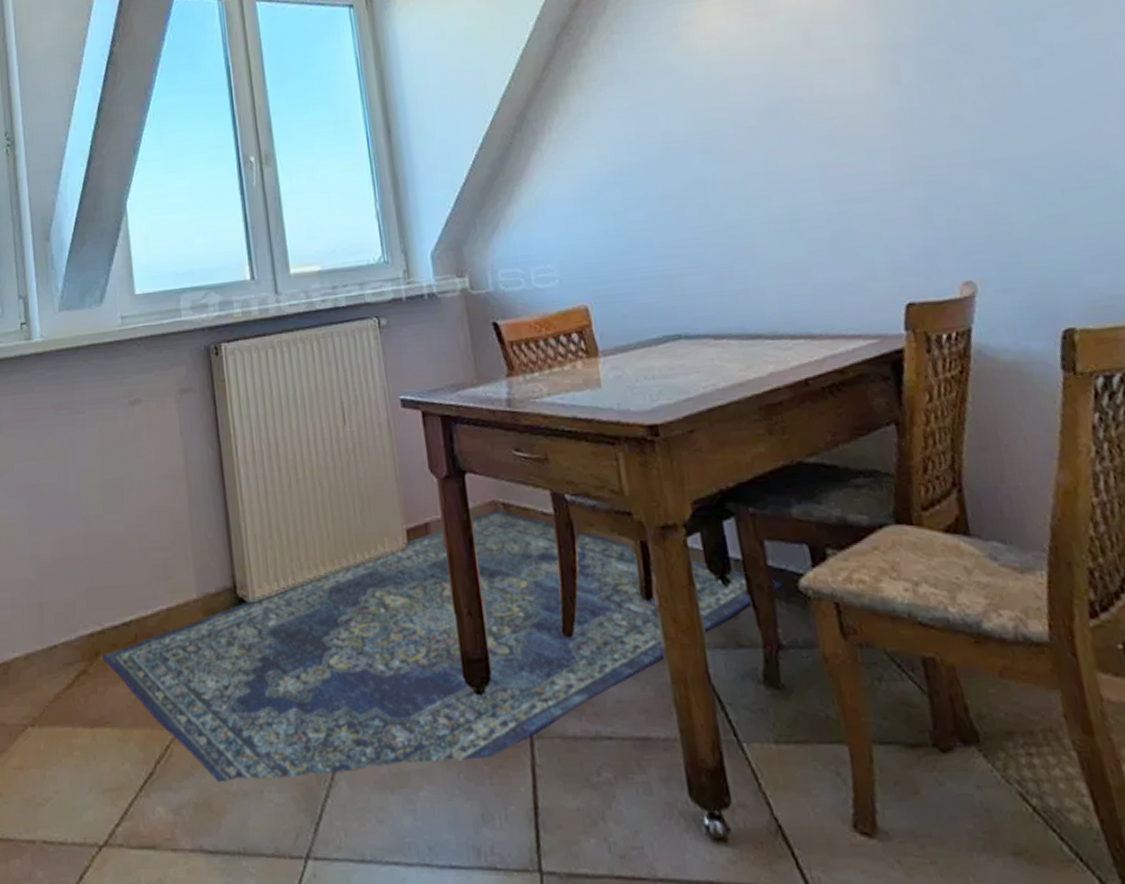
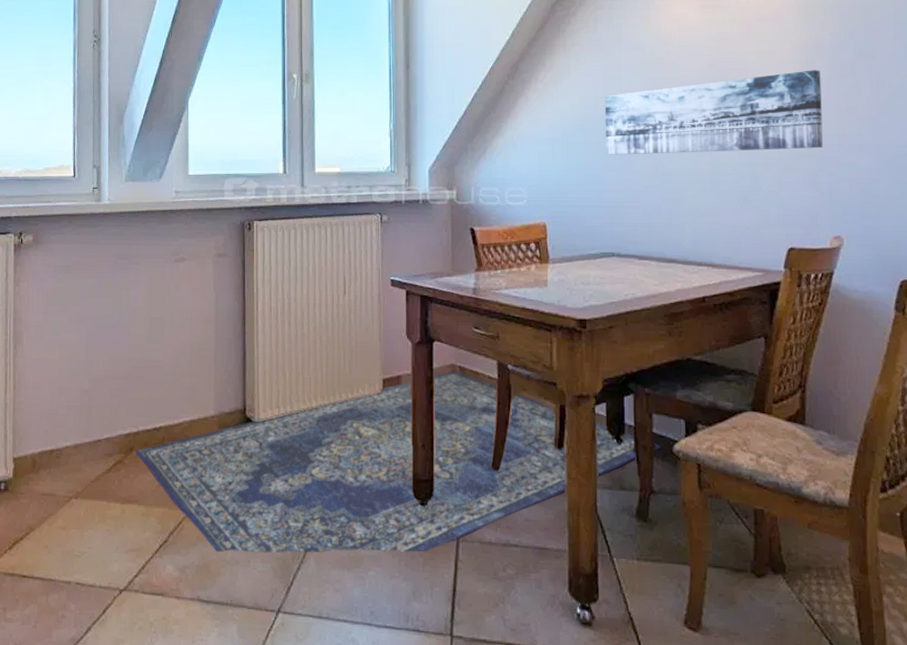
wall art: none [638,75,928,211] -> present [604,70,823,155]

